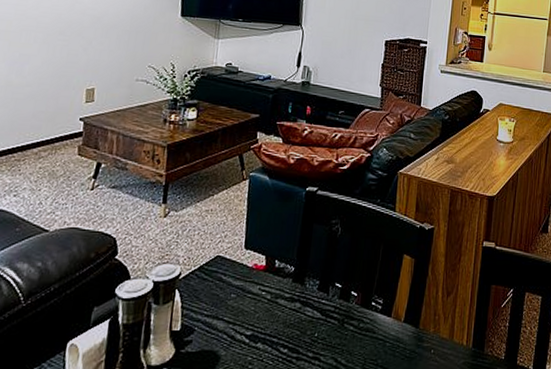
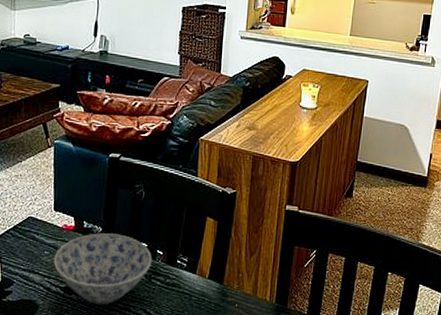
bowl: none [240,273,346,355] -> present [53,233,152,305]

